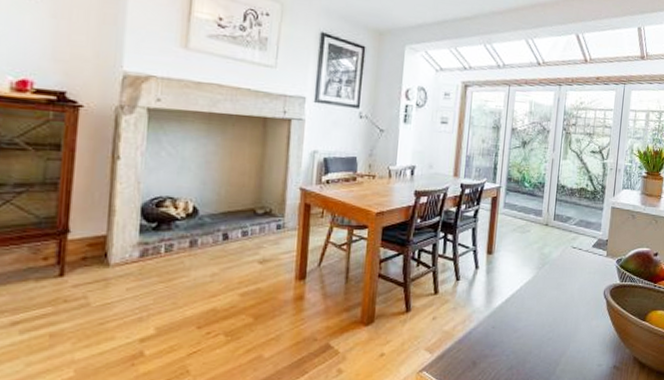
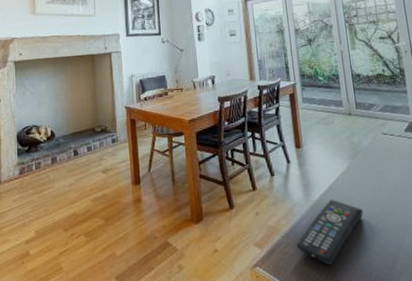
remote control: none [468,308,538,370] -> present [296,199,364,265]

